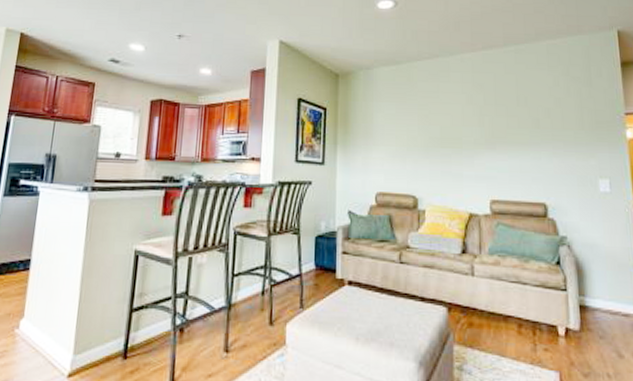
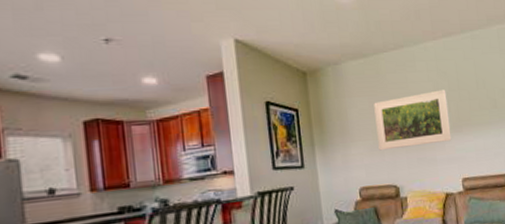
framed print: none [401,103,482,158] -> present [374,89,452,151]

